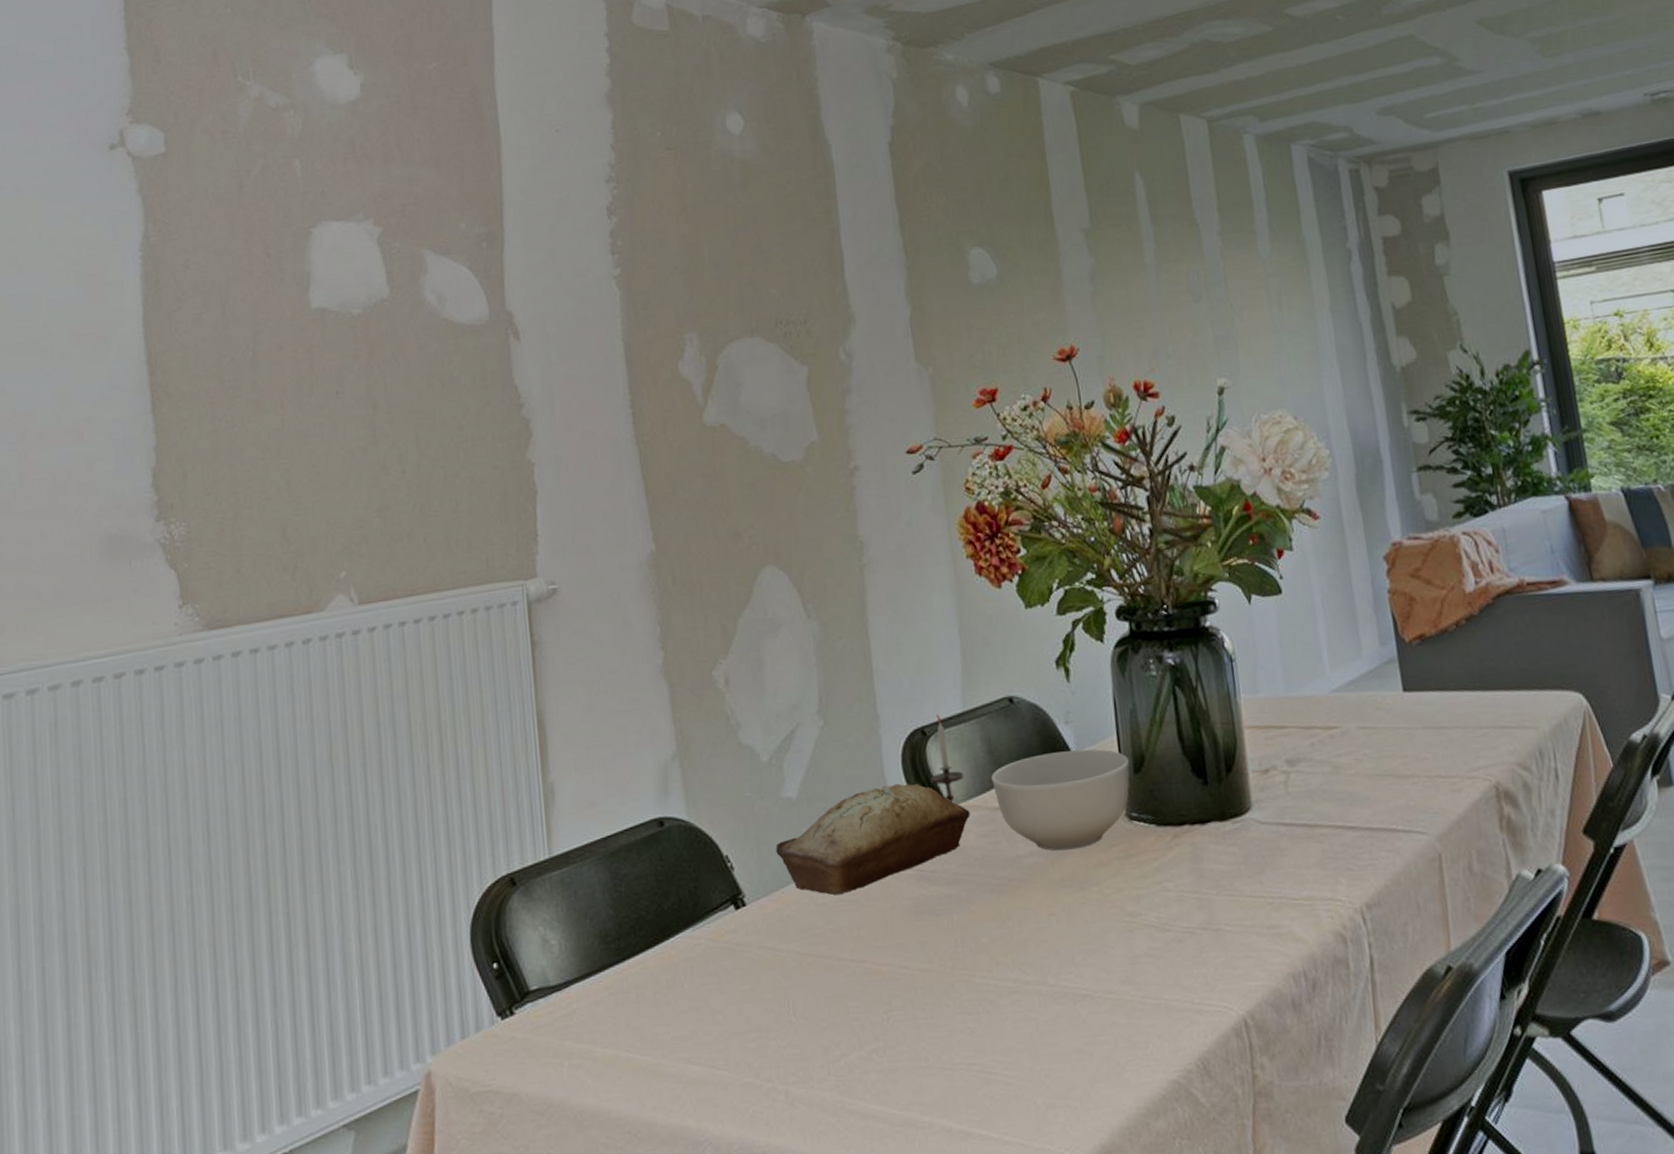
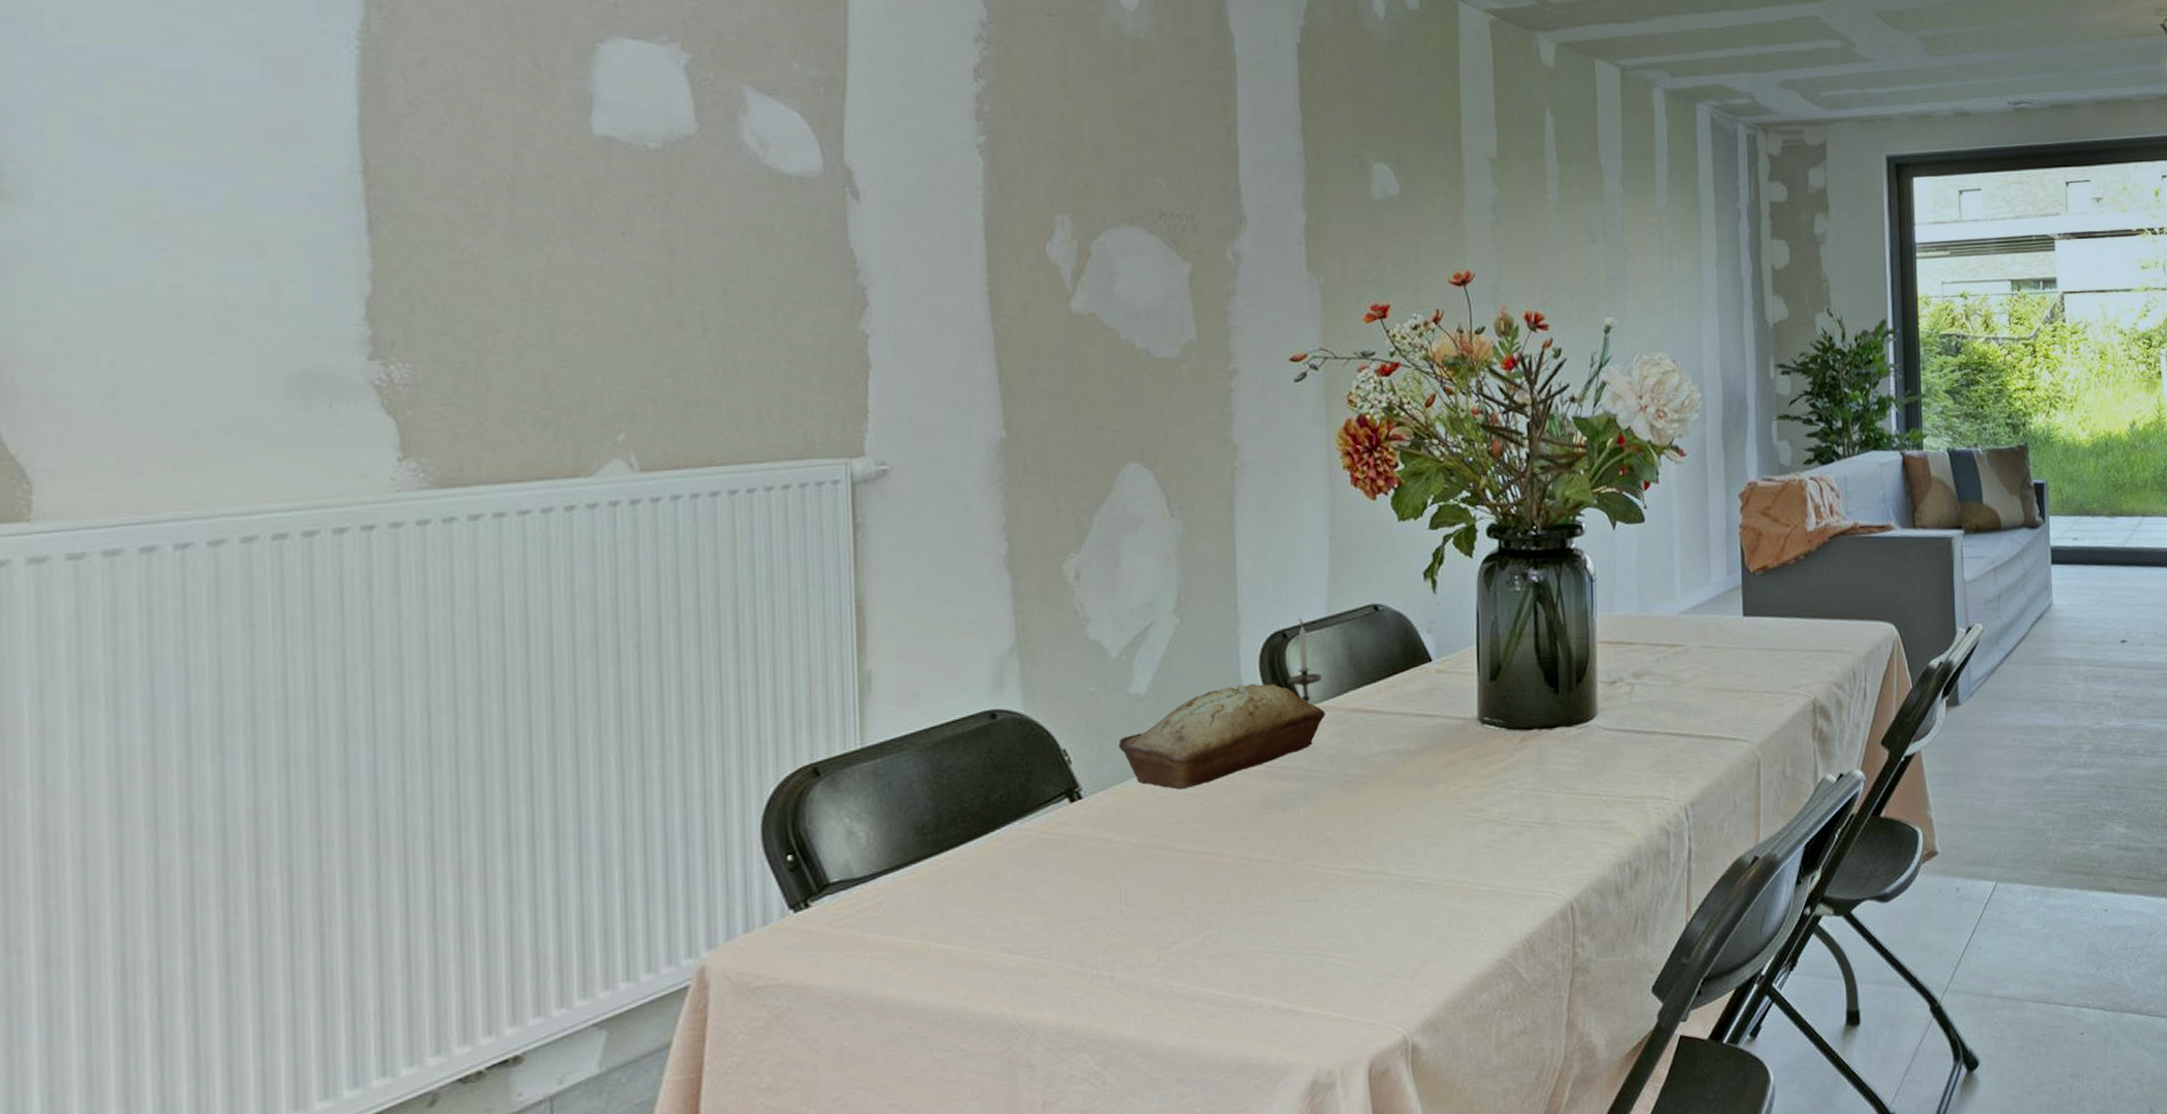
bowl: present [991,749,1130,851] -> none [1350,657,1487,751]

